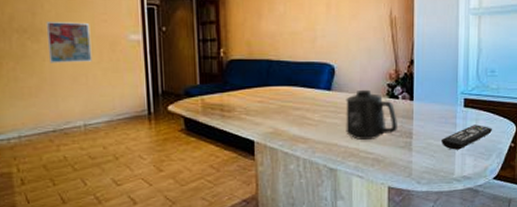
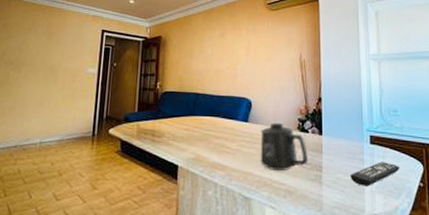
wall art: present [46,22,92,63] -> none [23,57,60,90]

